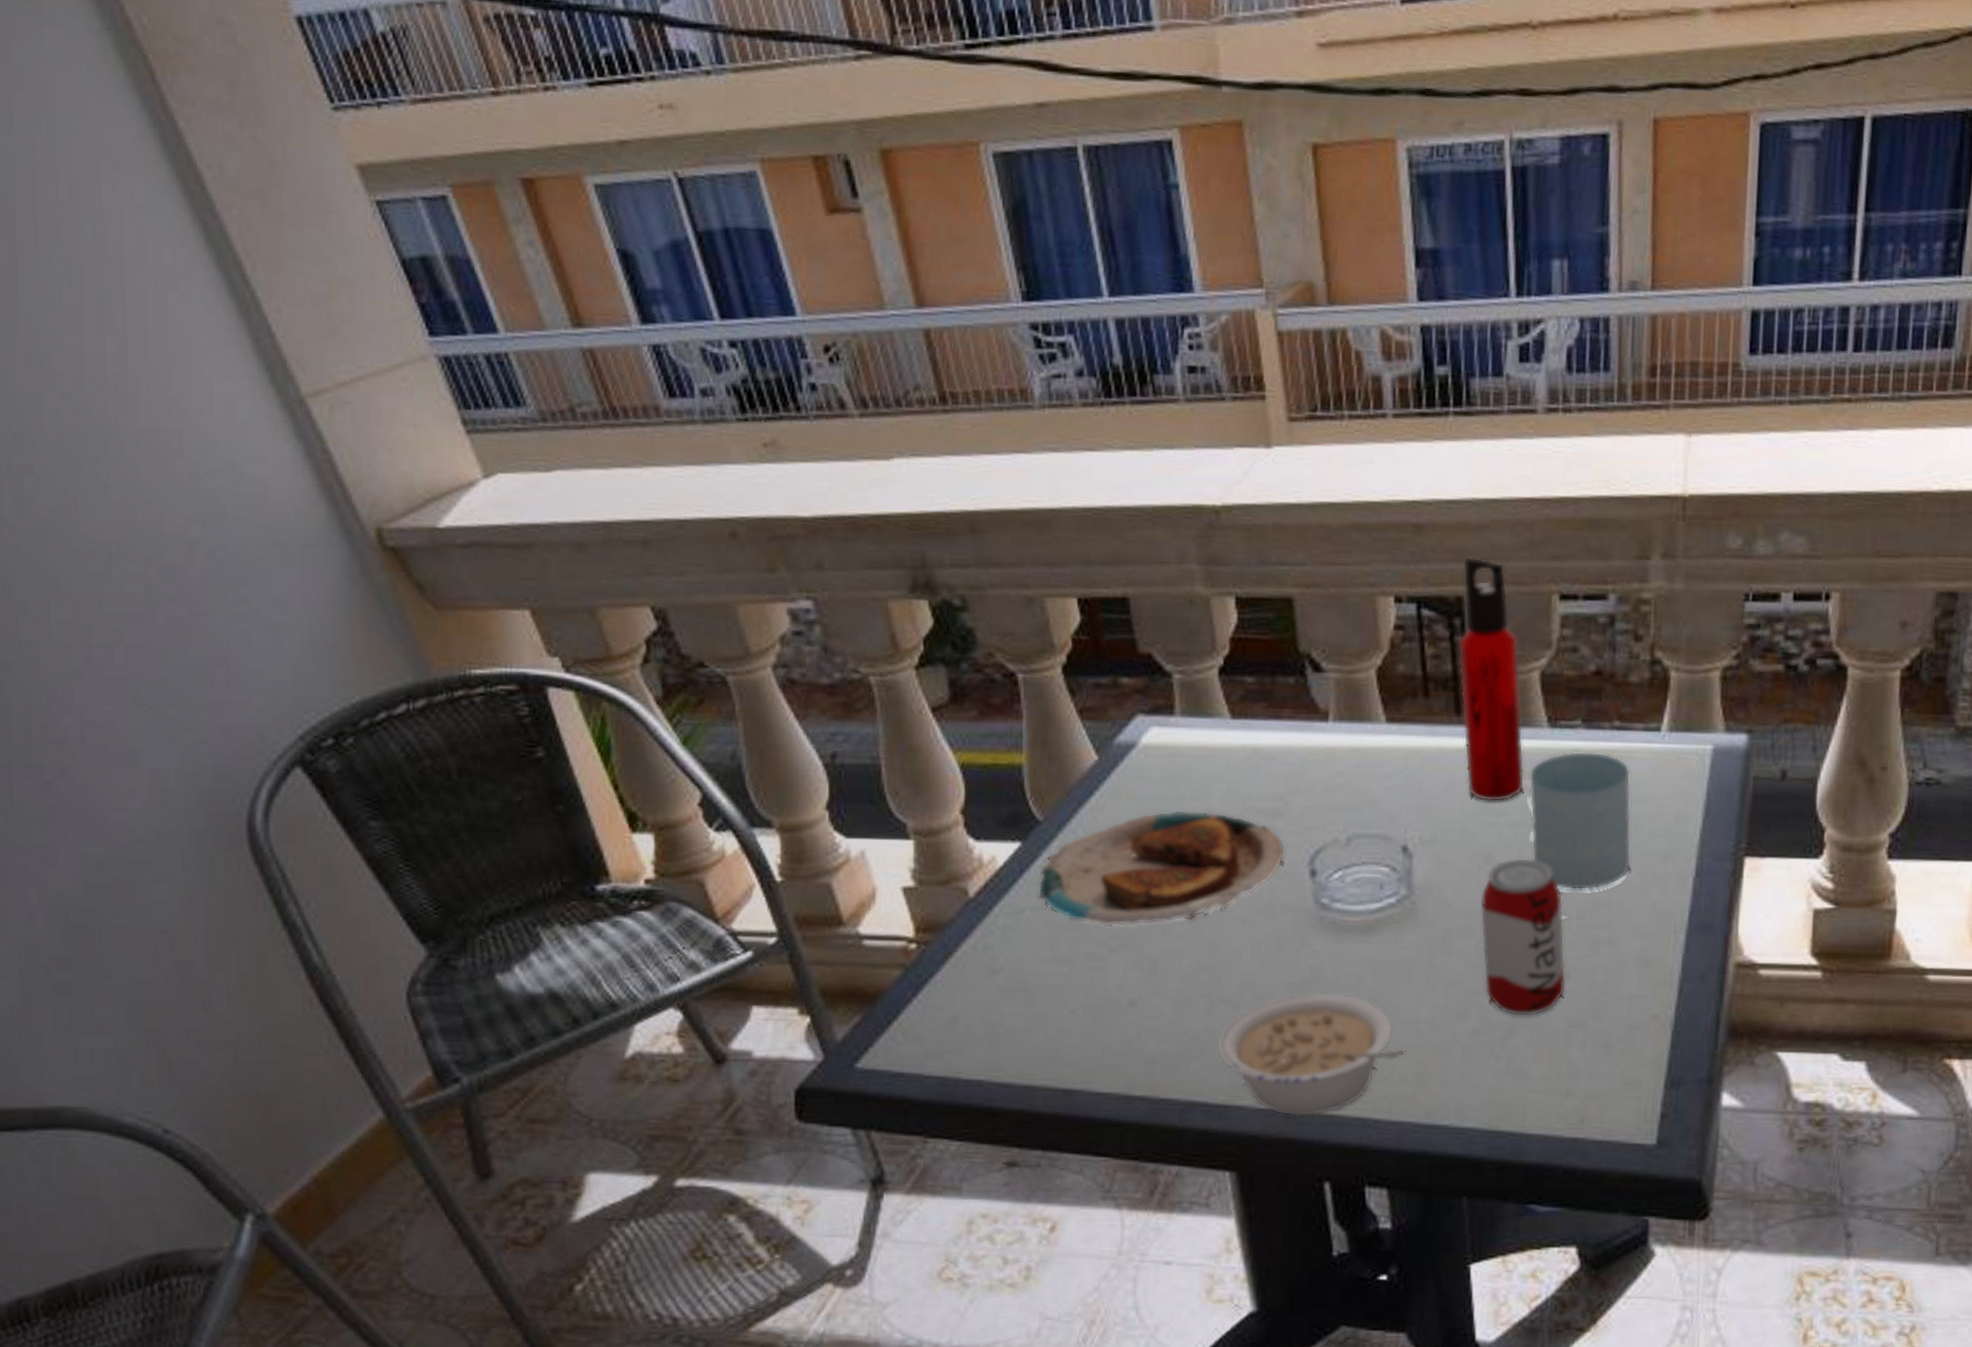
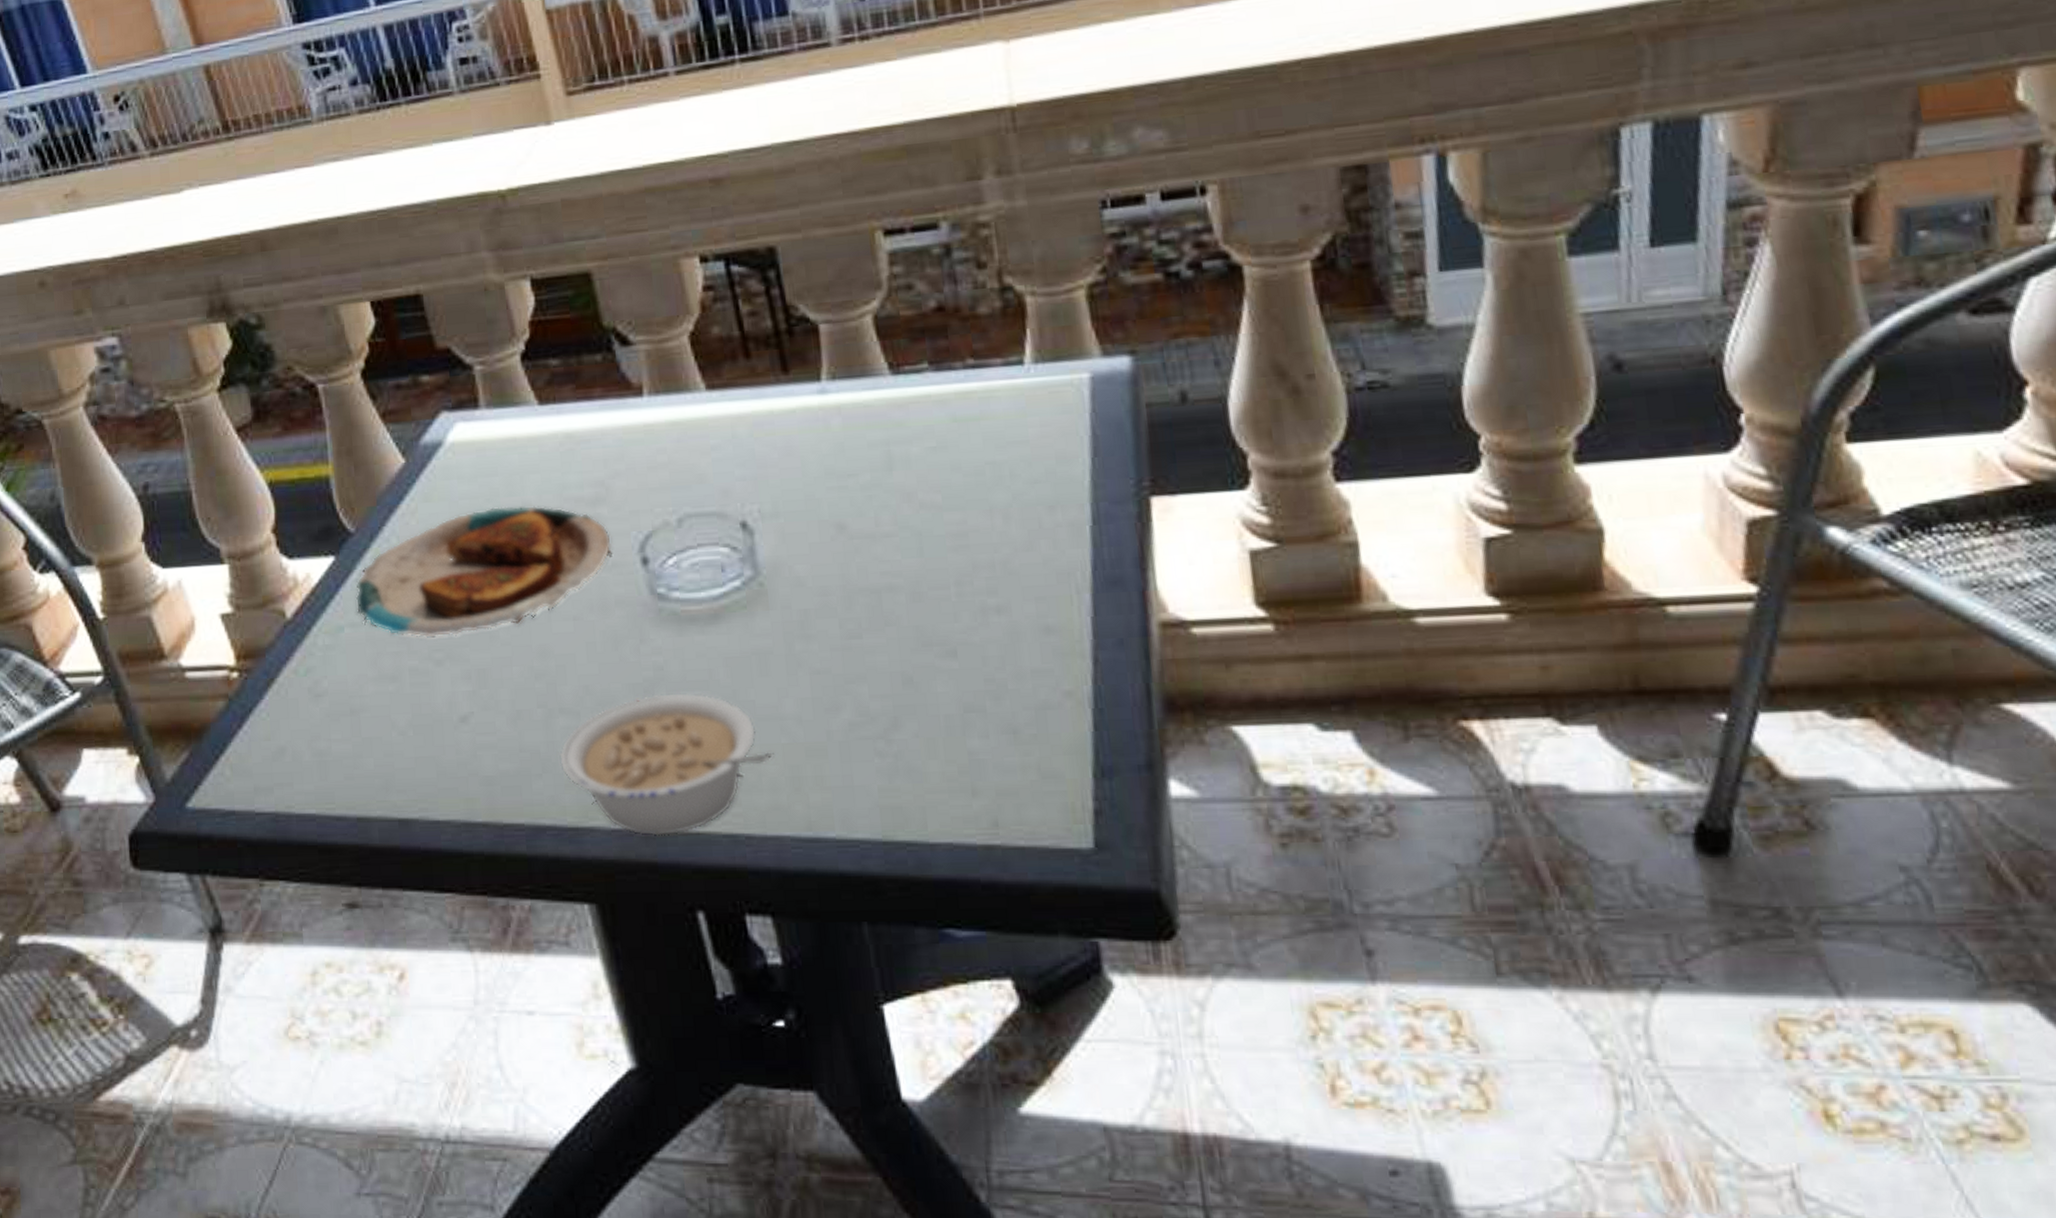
water bottle: present [1458,556,1525,802] -> none [770,203,872,465]
beverage can: present [1480,857,1566,1017] -> none [838,521,953,705]
glass: present [1529,751,1631,891] -> none [875,395,1012,554]

